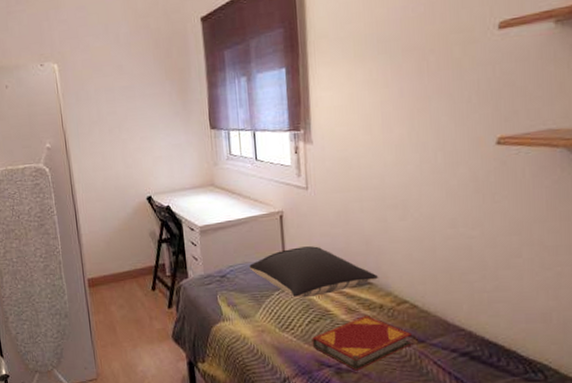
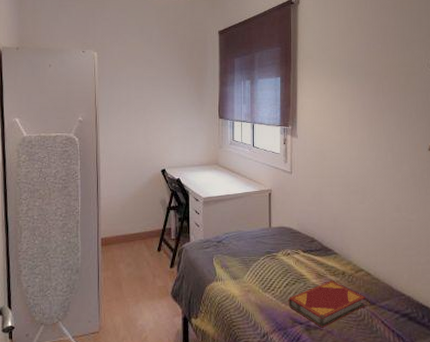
pillow: present [249,246,378,298] -> none [242,220,342,263]

